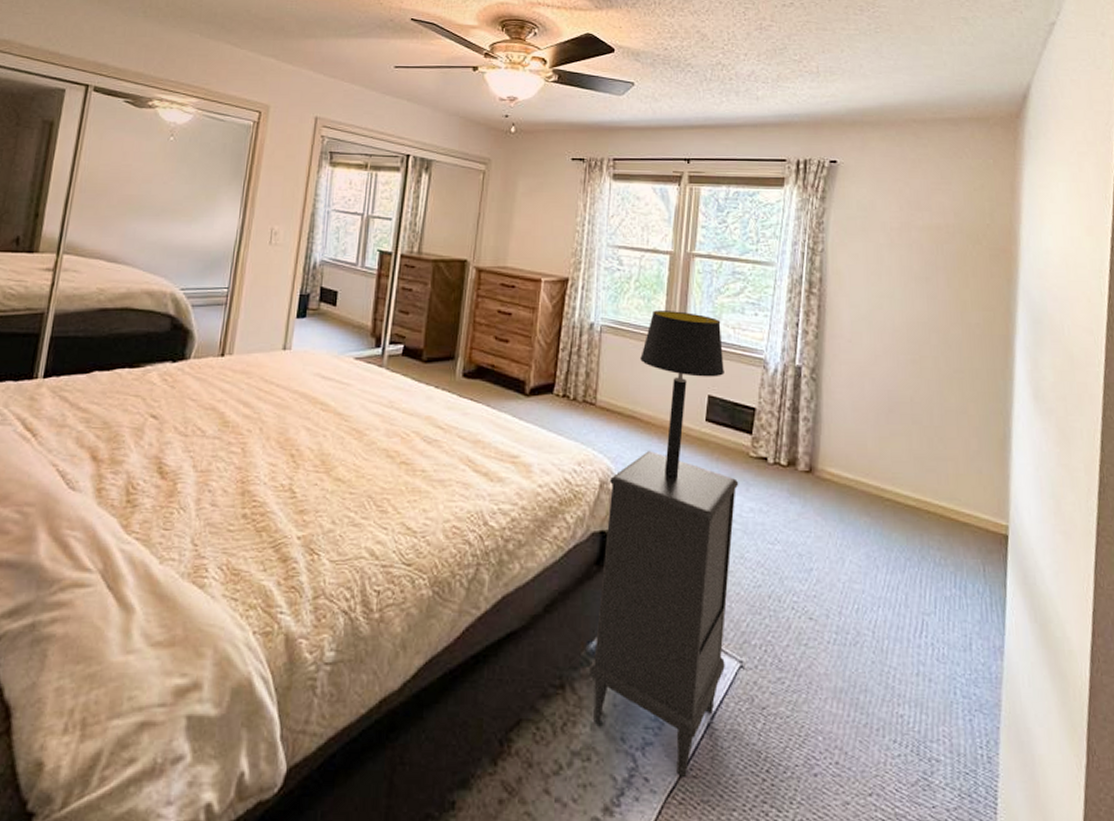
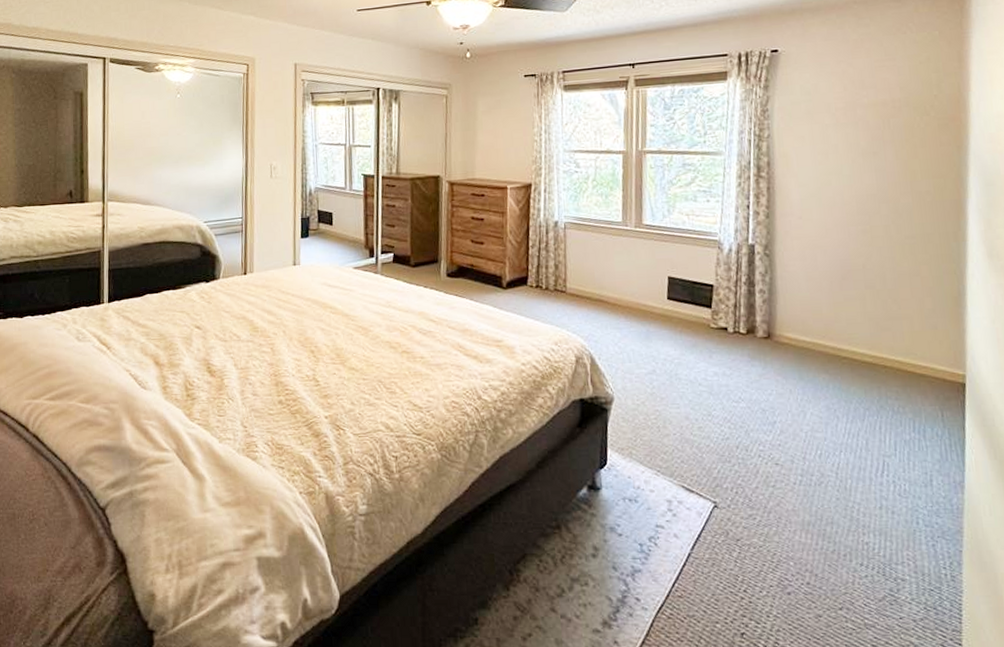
nightstand: present [588,451,739,777] -> none [579,329,703,597]
table lamp: present [640,310,724,479] -> none [603,204,682,351]

